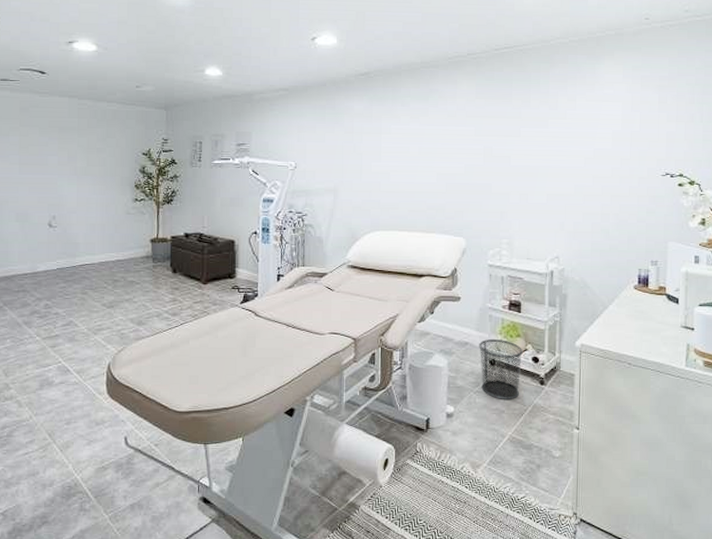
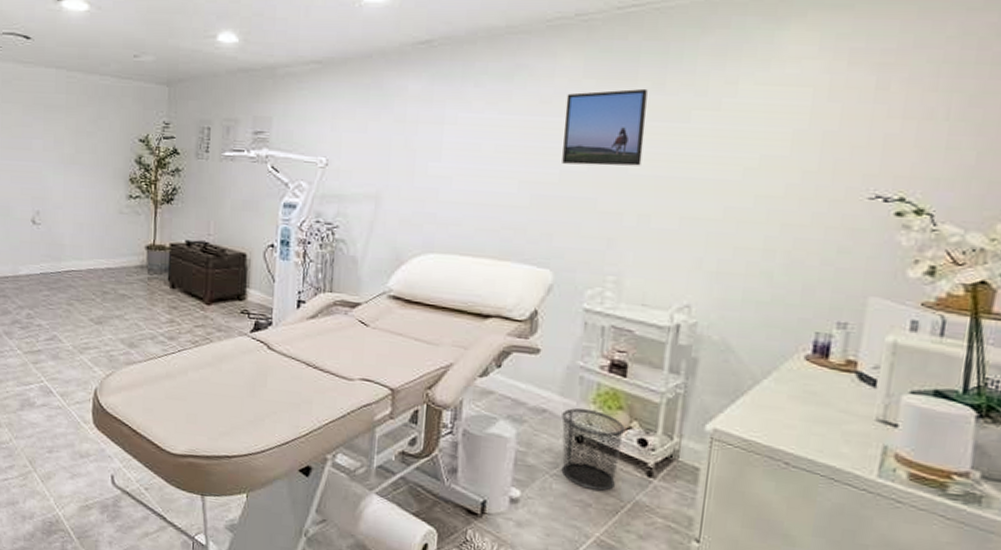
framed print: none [465,105,520,160] -> present [562,88,648,166]

